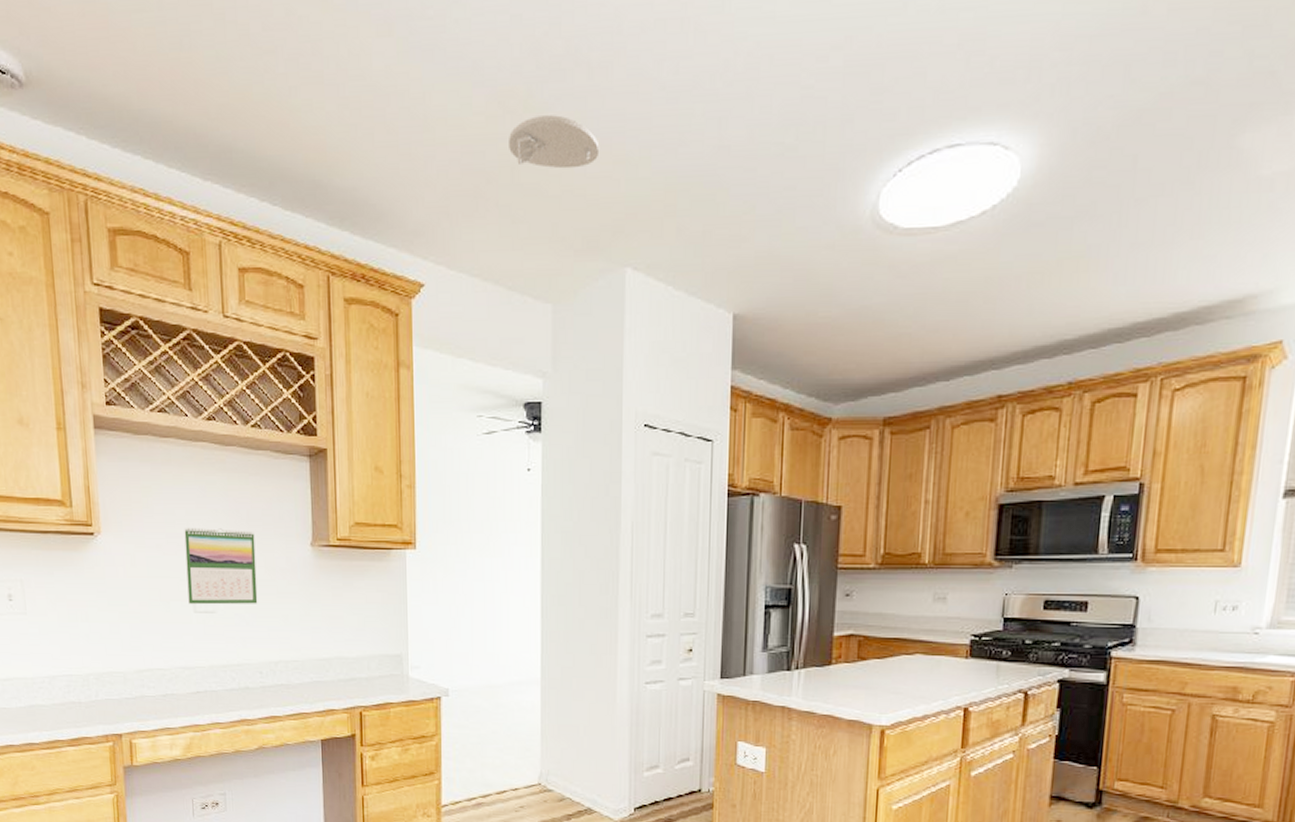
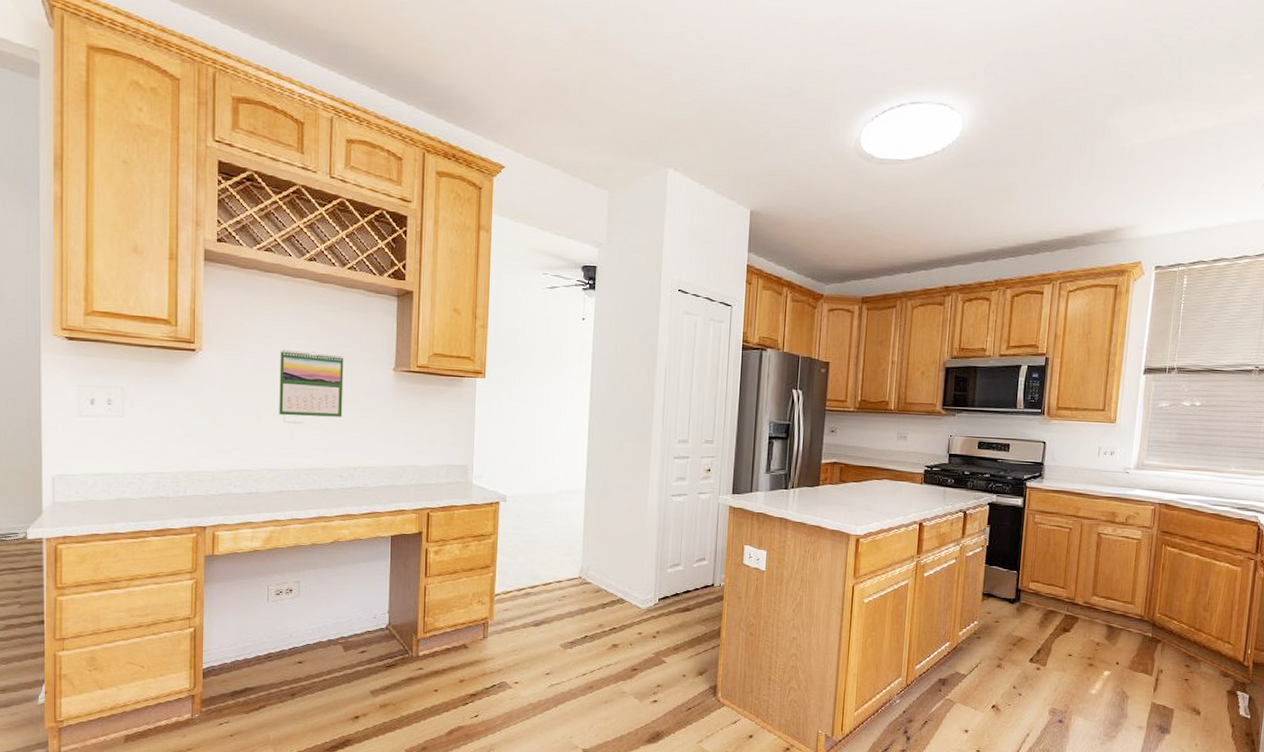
smoke detector: present [509,115,600,169] -> none [580,47,652,90]

